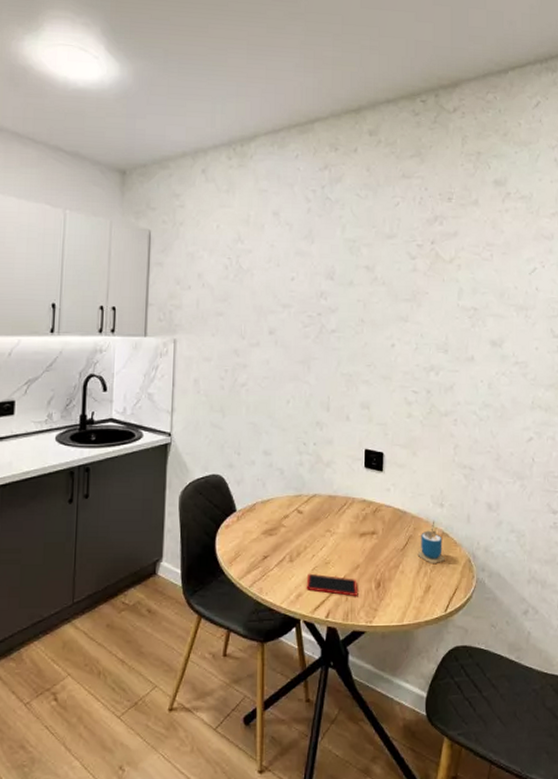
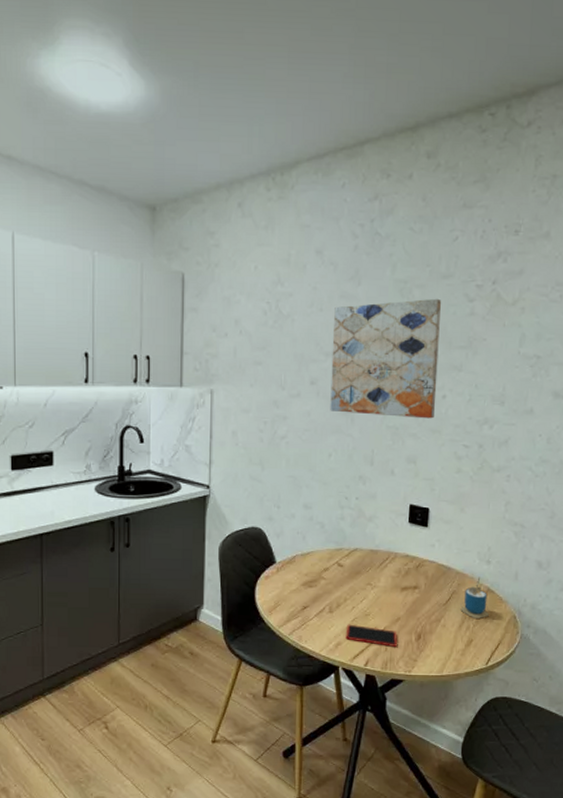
wall art: none [288,256,388,366] -> present [330,298,442,419]

